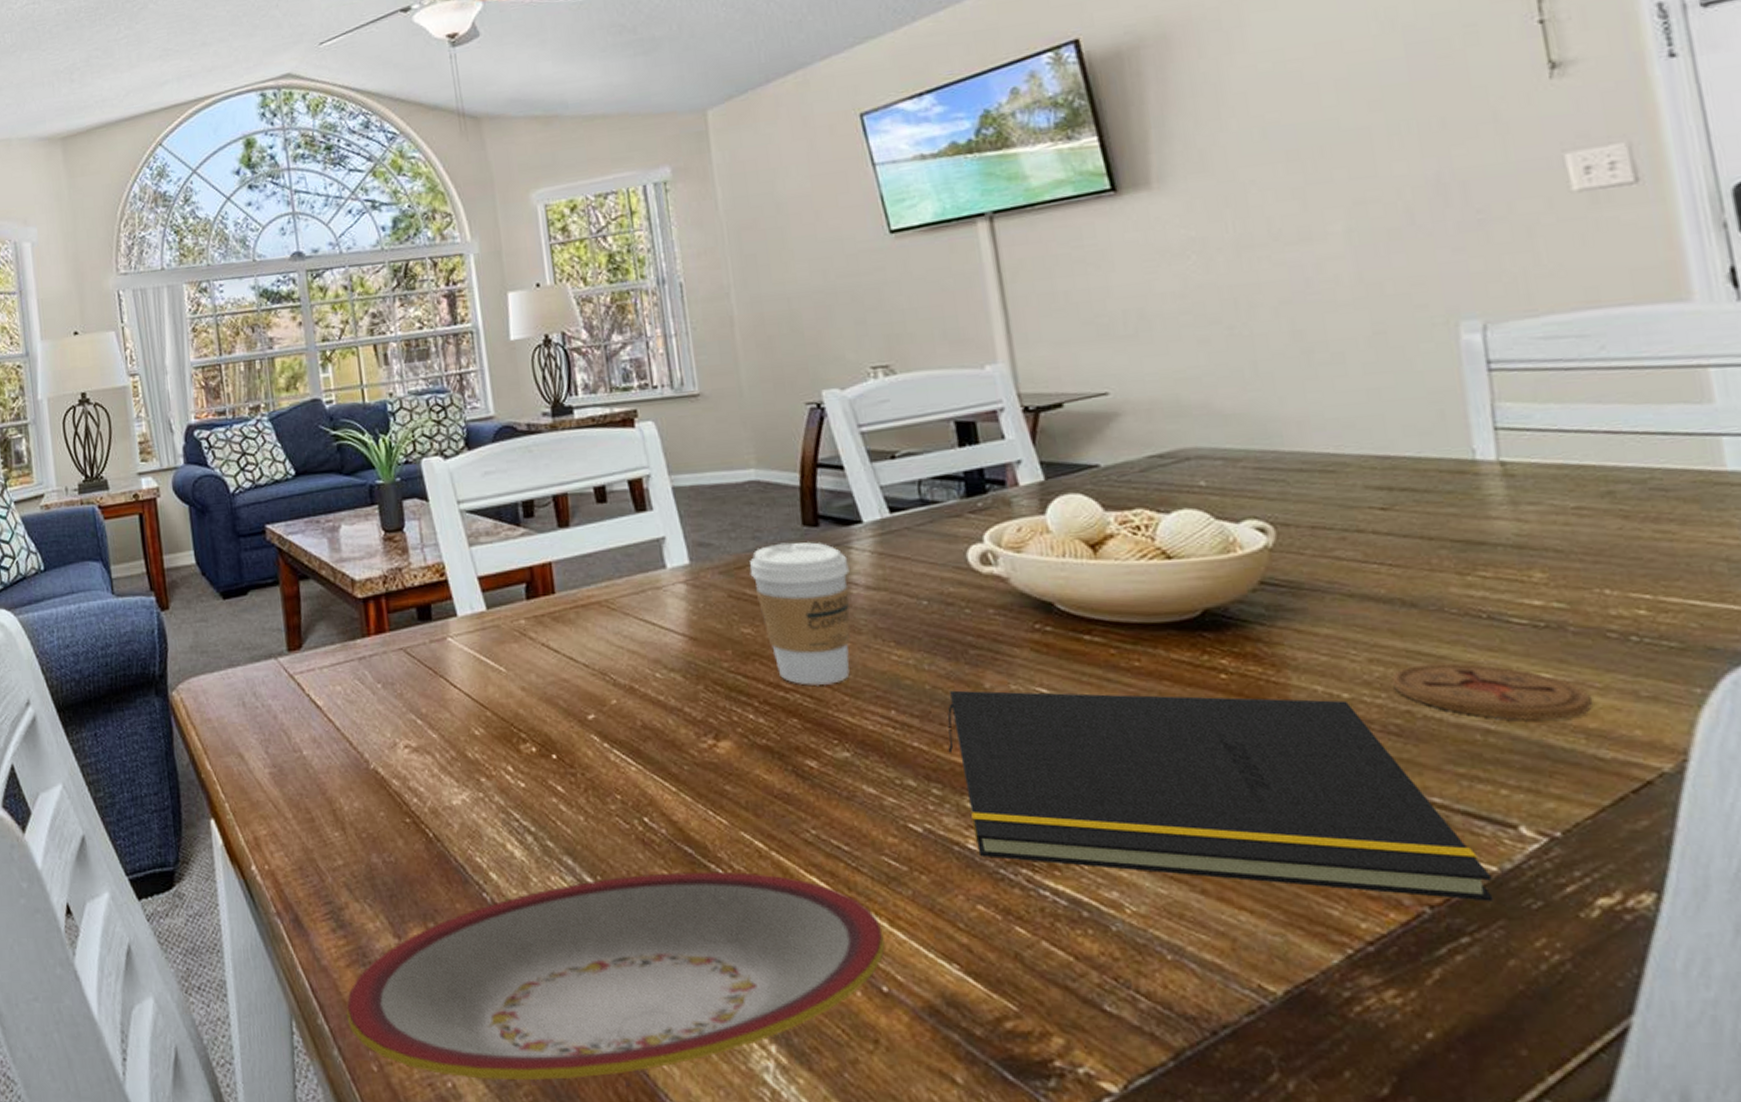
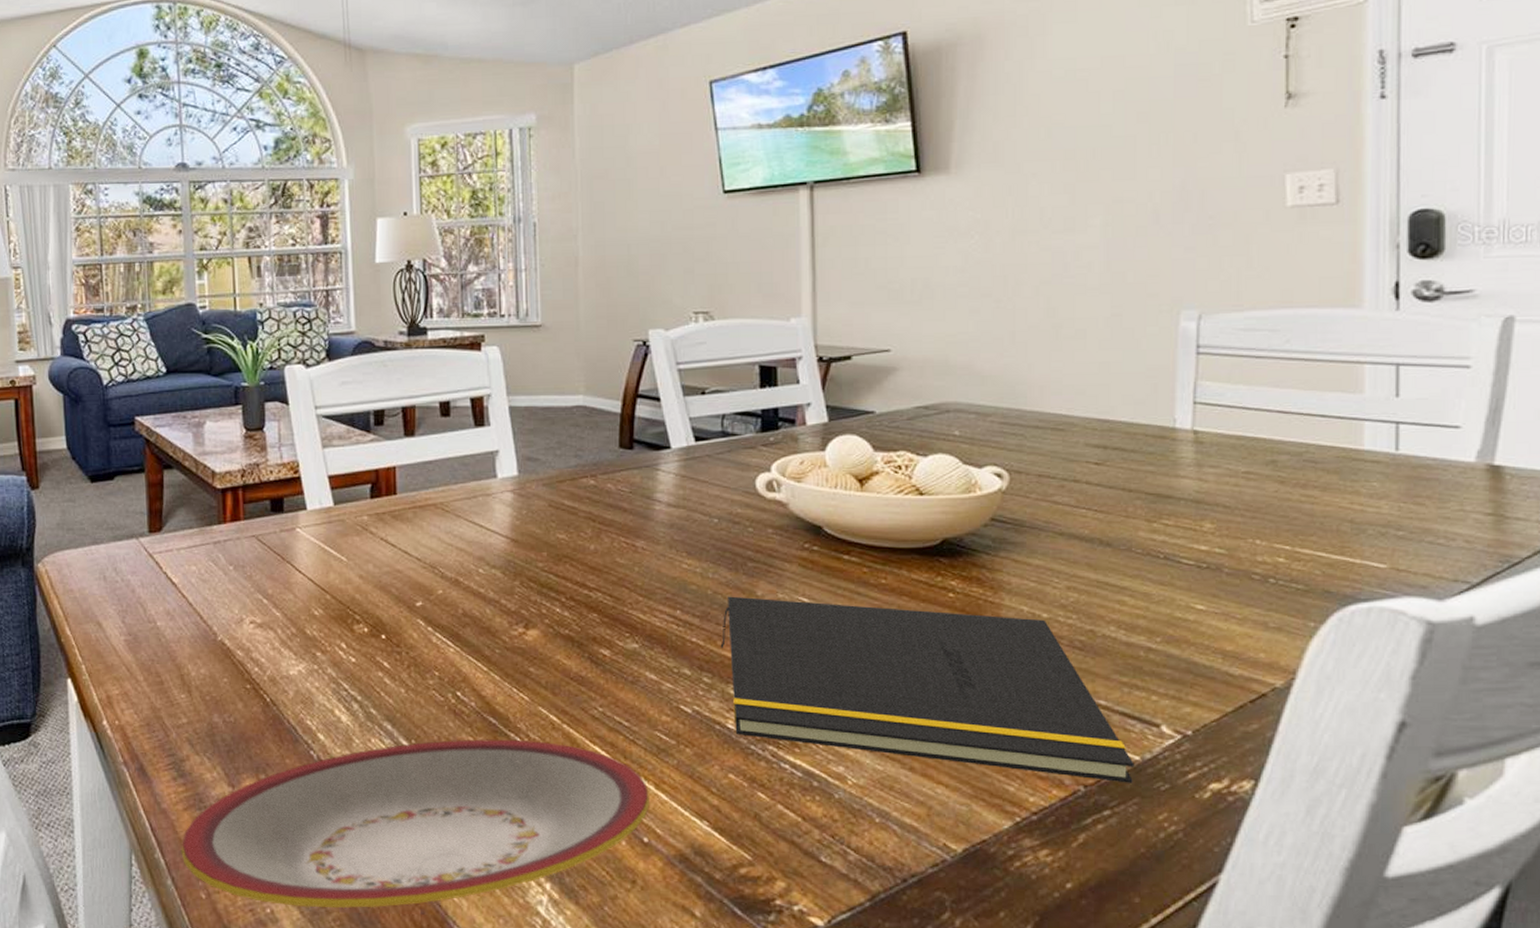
coffee cup: present [750,542,852,686] -> none [569,462,655,587]
coaster: present [1392,662,1592,721] -> none [1083,592,1231,643]

